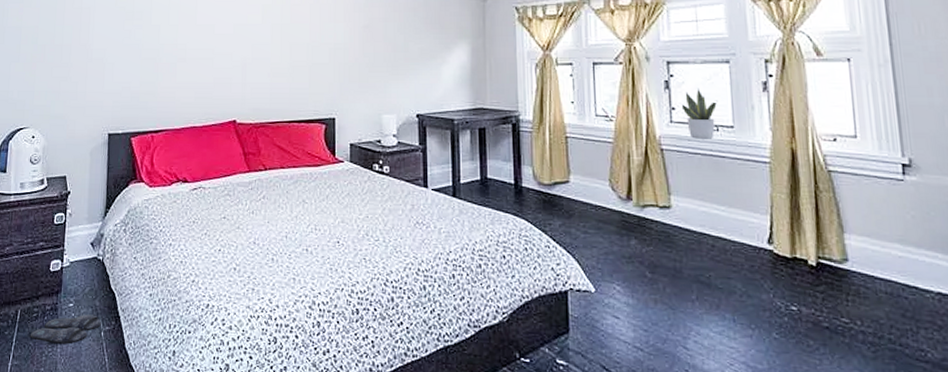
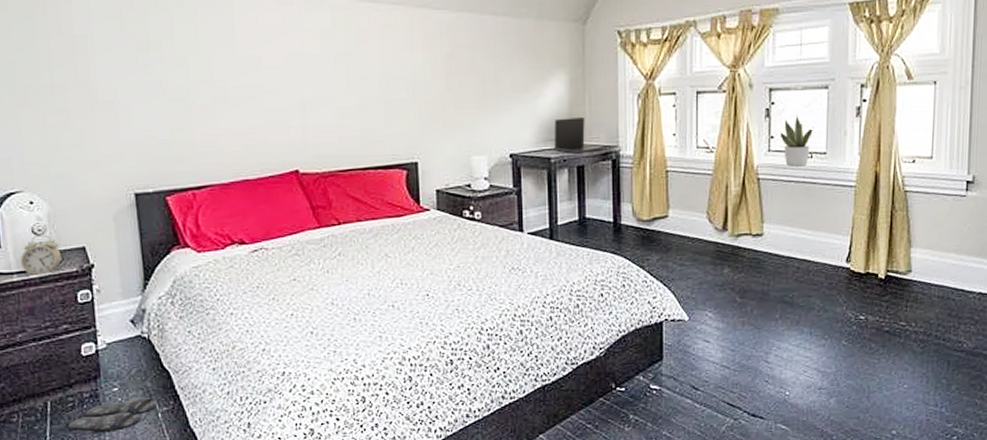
alarm clock: none [17,164,48,198] -> present [19,235,62,277]
laptop computer: none [457,83,505,117] -> present [554,118,605,154]

